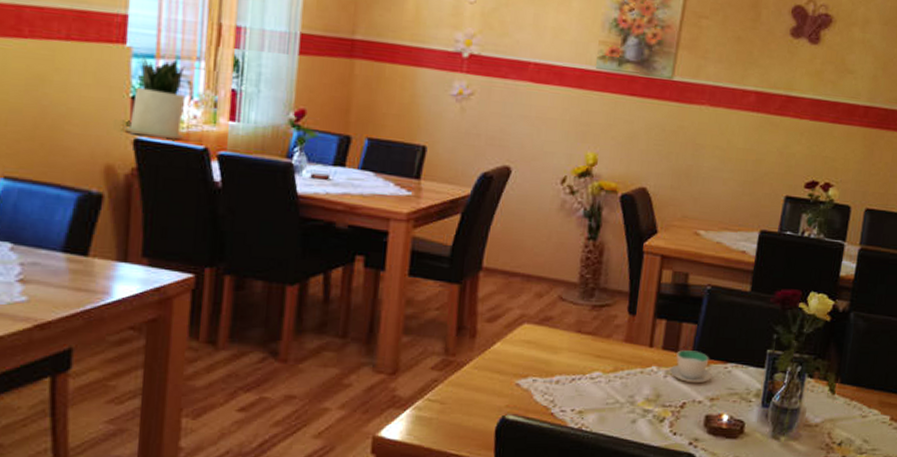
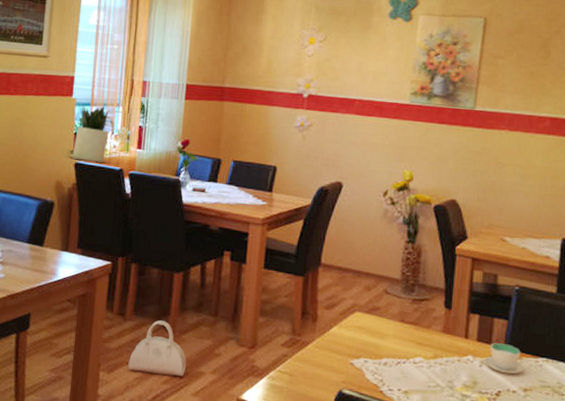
handbag: none [223,347,305,415] -> present [128,320,186,376]

